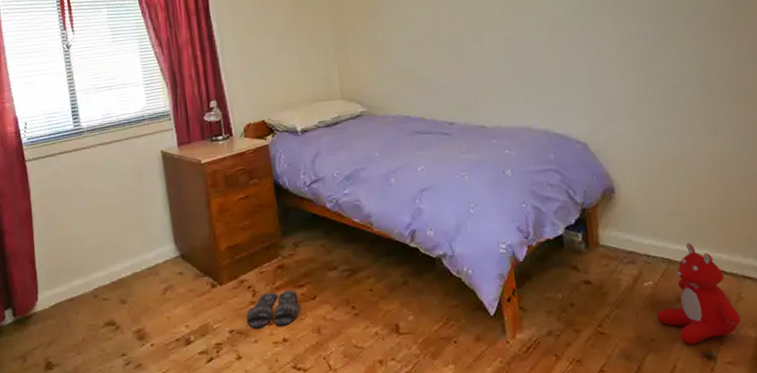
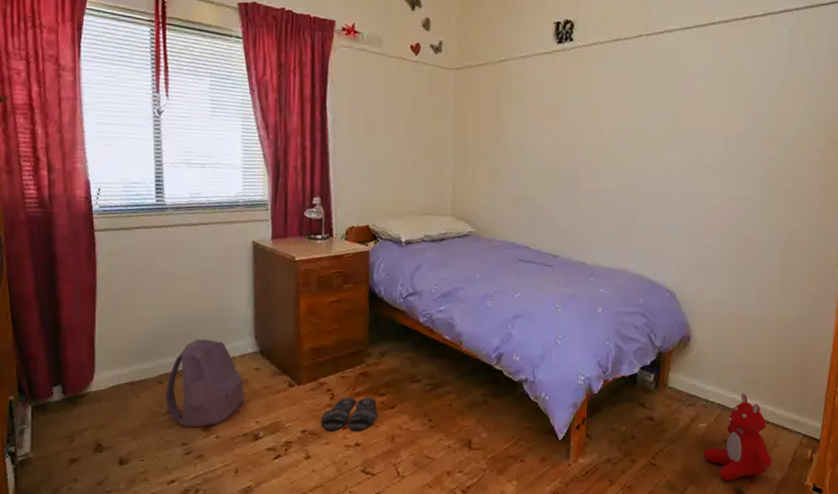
backpack: none [101,249,172,338] -> present [165,339,244,428]

